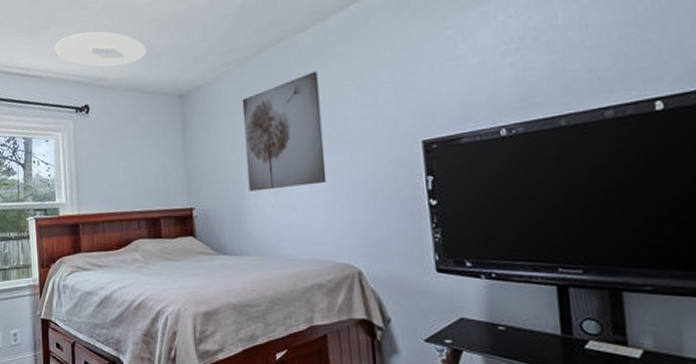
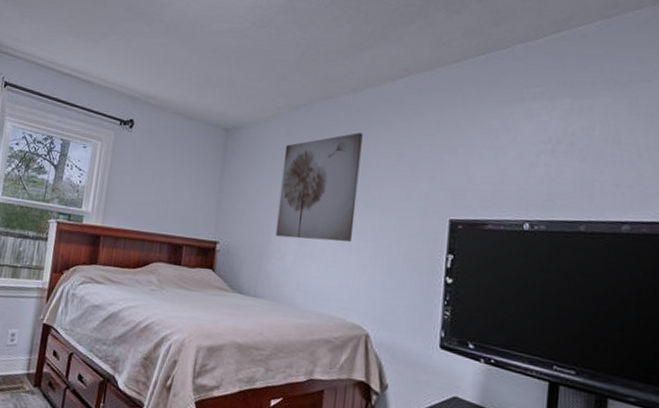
ceiling light: present [55,31,146,68] -> none [111,47,202,88]

